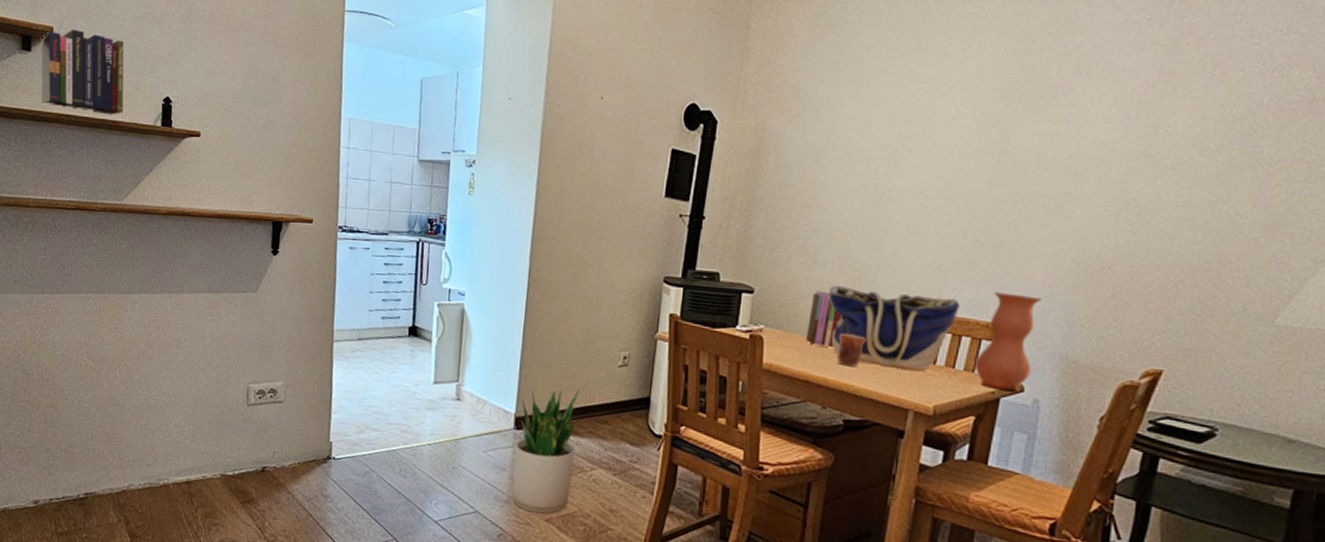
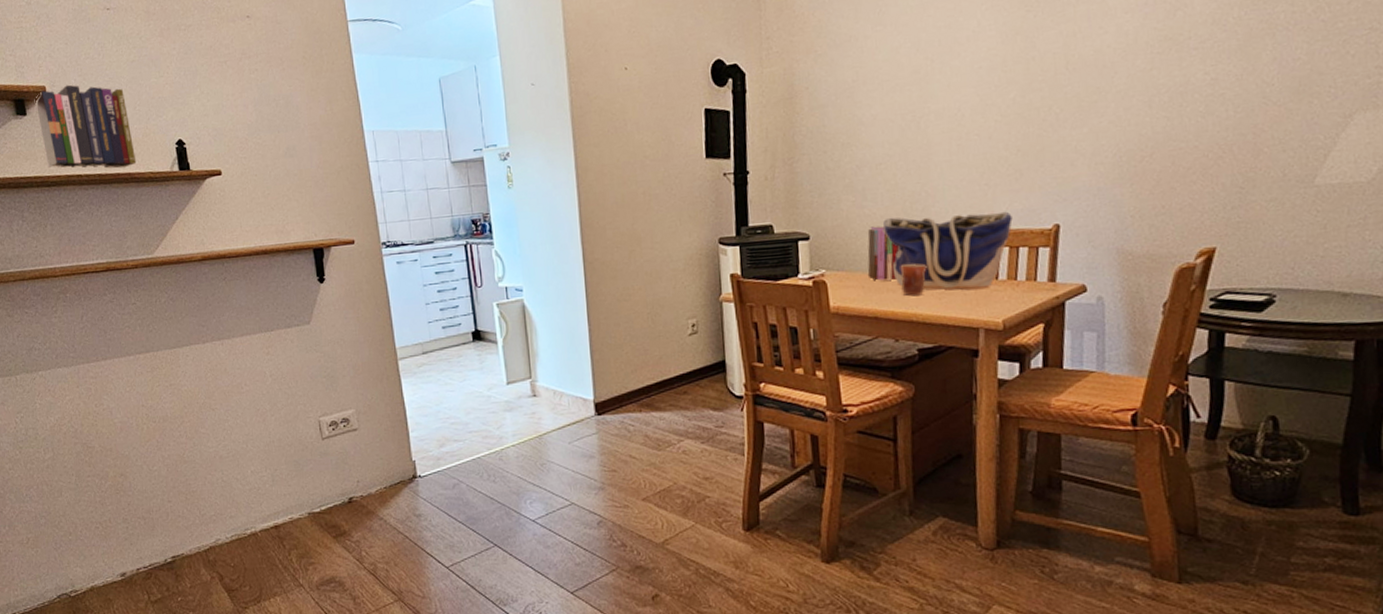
planter: present [512,390,580,514] -> none [598,365,662,494]
vase: present [974,292,1043,392] -> none [1035,196,1091,294]

